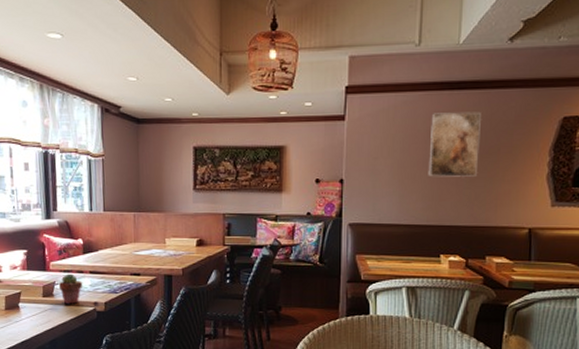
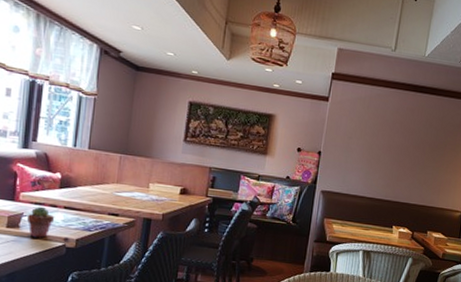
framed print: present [428,112,482,178] -> none [390,108,436,165]

